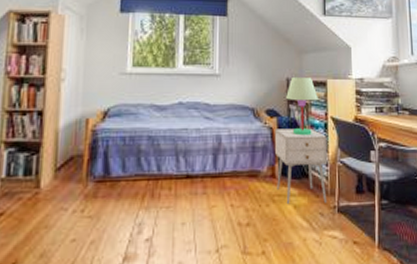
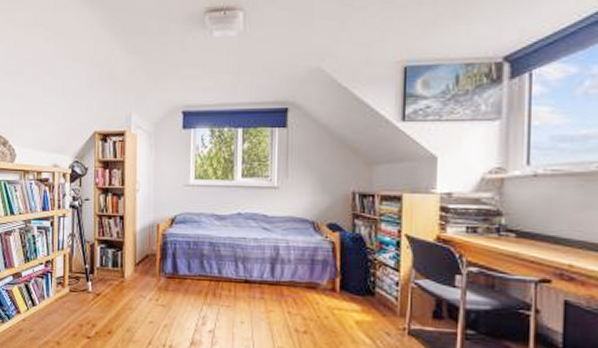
nightstand: present [275,128,328,205] -> none [337,243,399,324]
table lamp: present [286,76,318,136] -> none [351,190,390,253]

